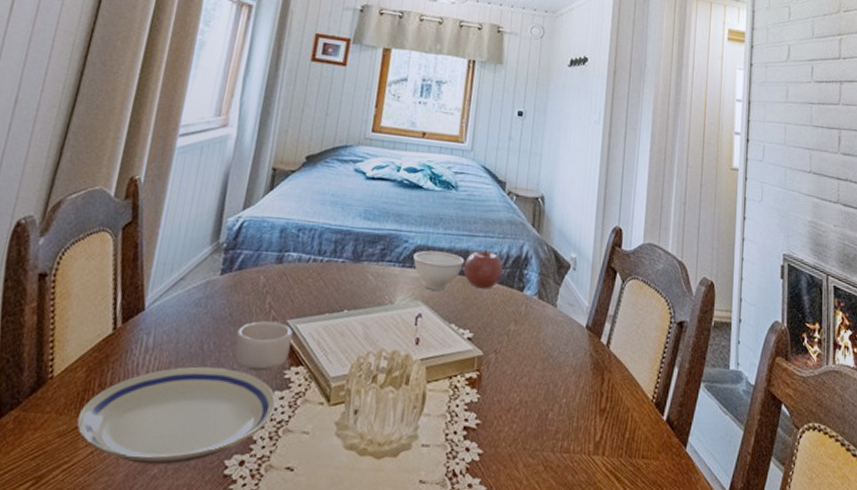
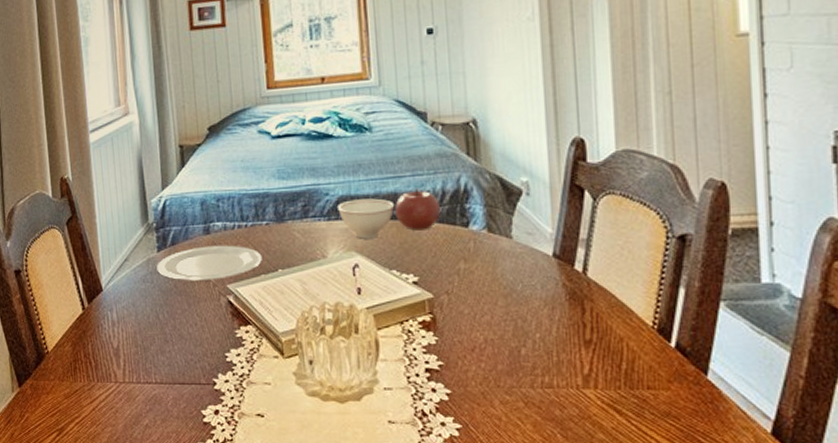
plate: present [77,366,277,465] -> none [75,333,235,416]
plate: none [214,275,331,314] -> present [156,245,262,281]
mug: present [234,321,292,371] -> none [185,288,236,333]

